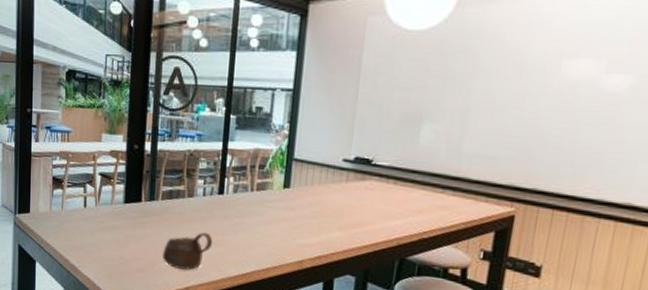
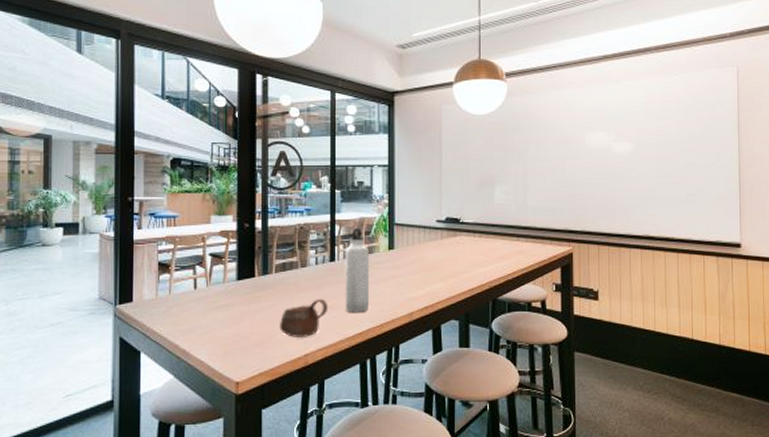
water bottle: none [230,159,261,253] -> present [345,227,370,312]

